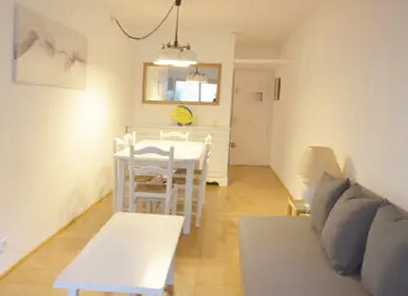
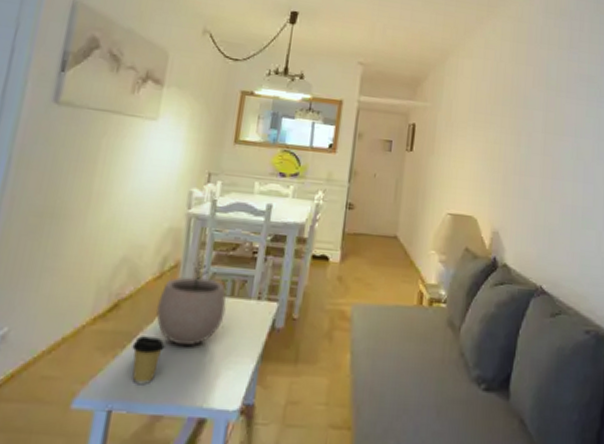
coffee cup: none [87,241,109,273] -> present [132,336,165,385]
plant pot: none [100,189,148,247] -> present [155,261,226,347]

